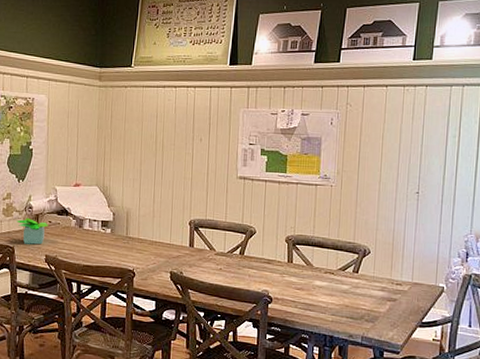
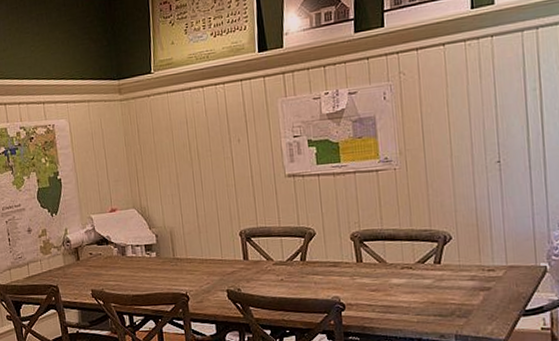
potted plant: present [16,217,48,245] -> none [56,252,90,281]

